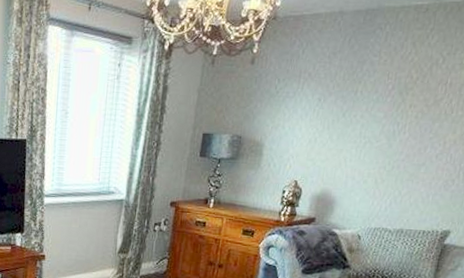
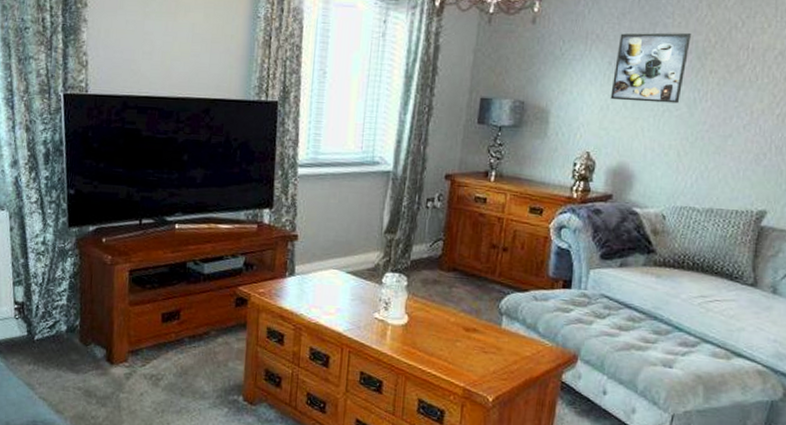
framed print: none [318,69,395,136] -> present [610,32,691,104]

